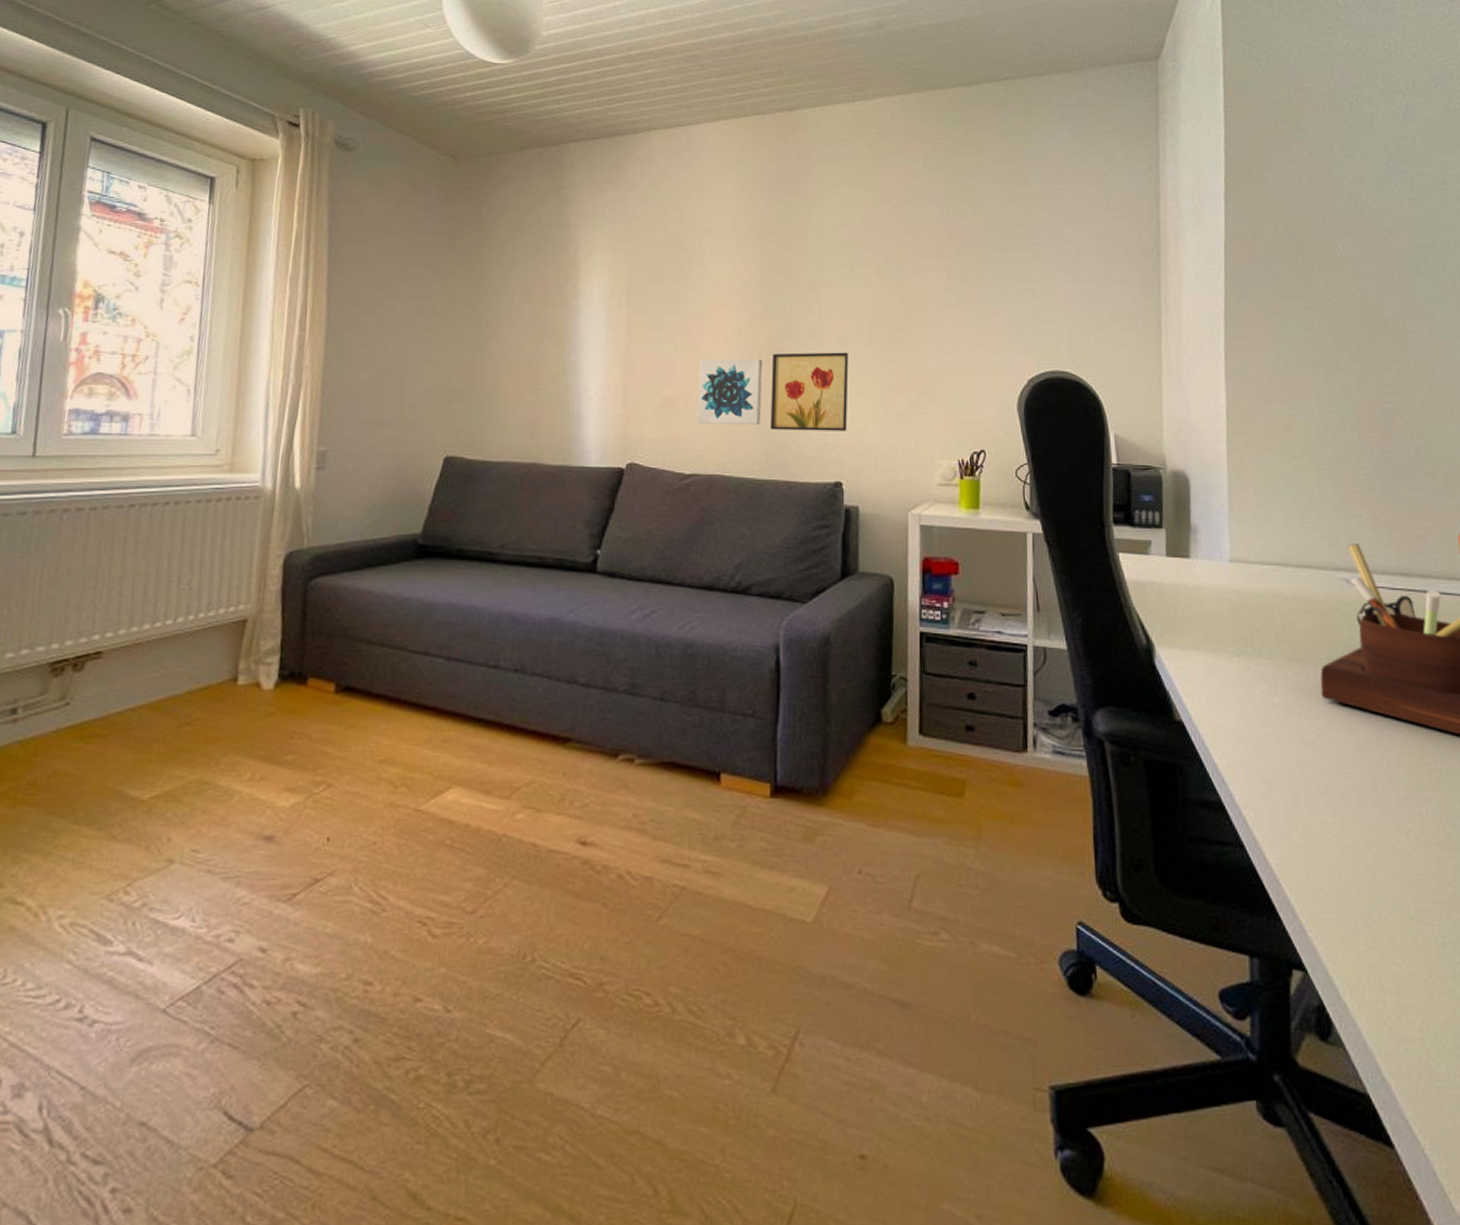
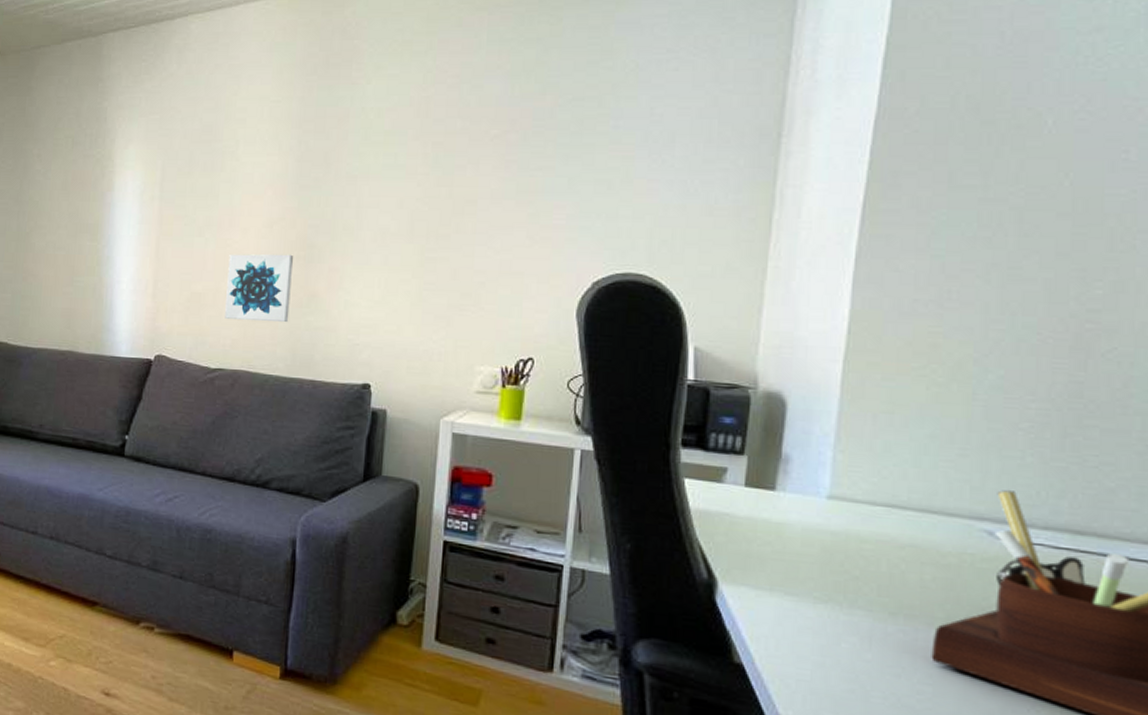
wall art: present [771,352,849,431] -> none [298,248,386,332]

